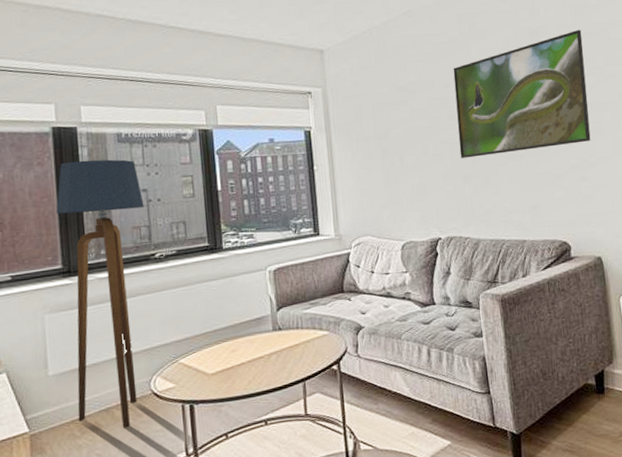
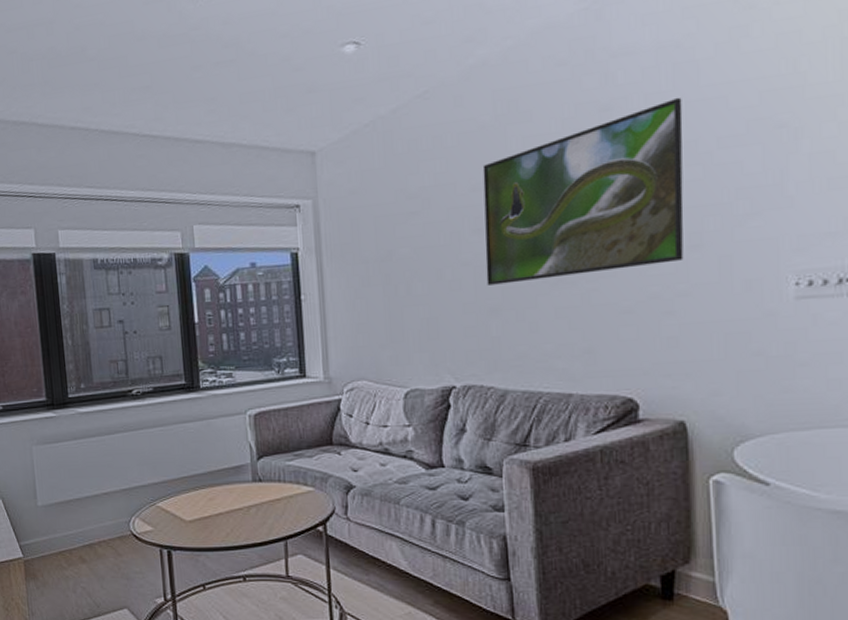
floor lamp: present [56,159,144,427] -> none [39,287,121,564]

